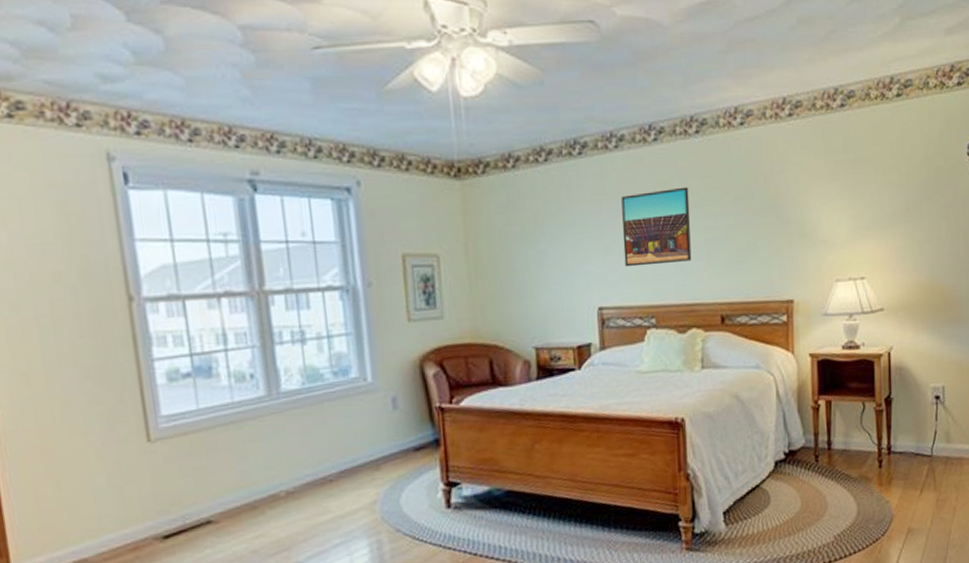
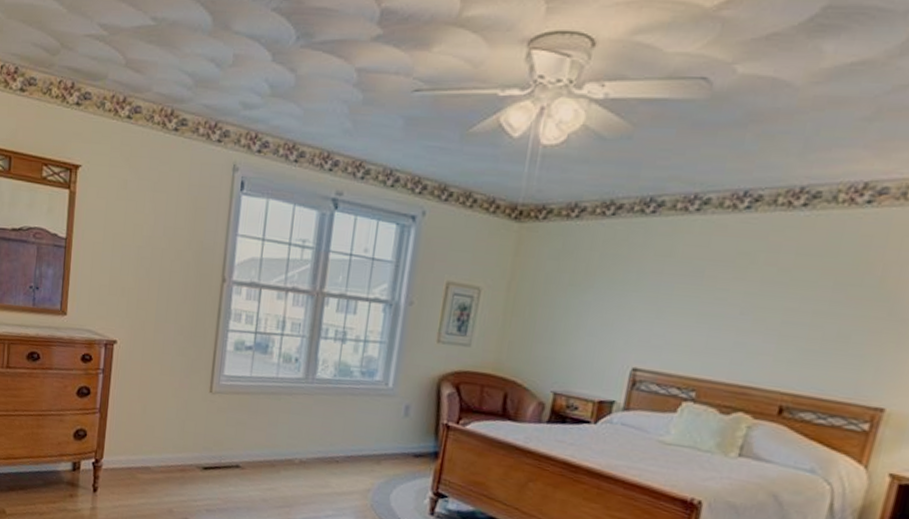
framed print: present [621,187,692,267] -> none [675,260,777,341]

